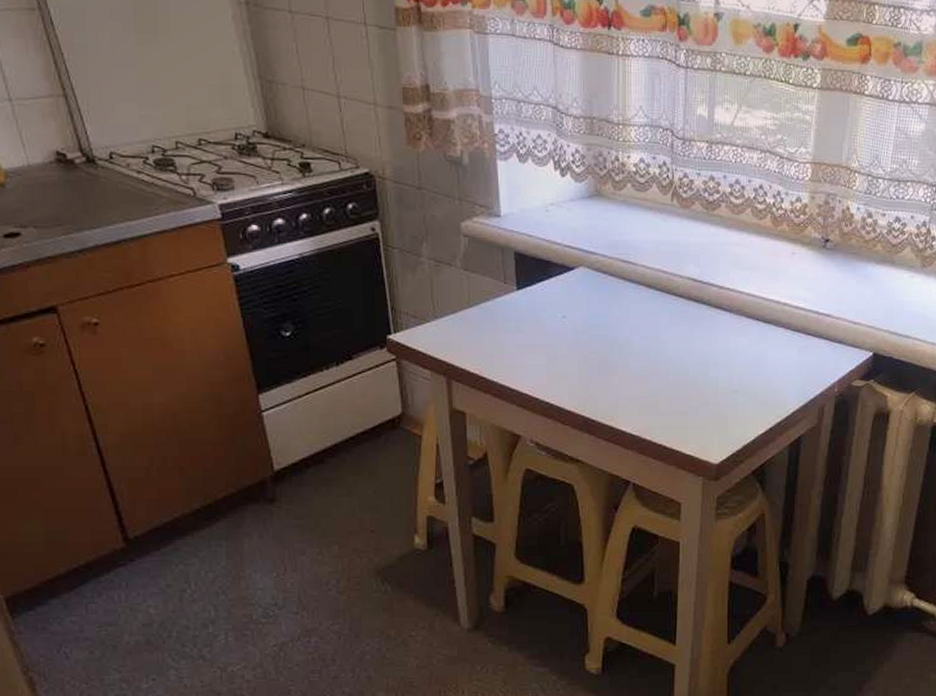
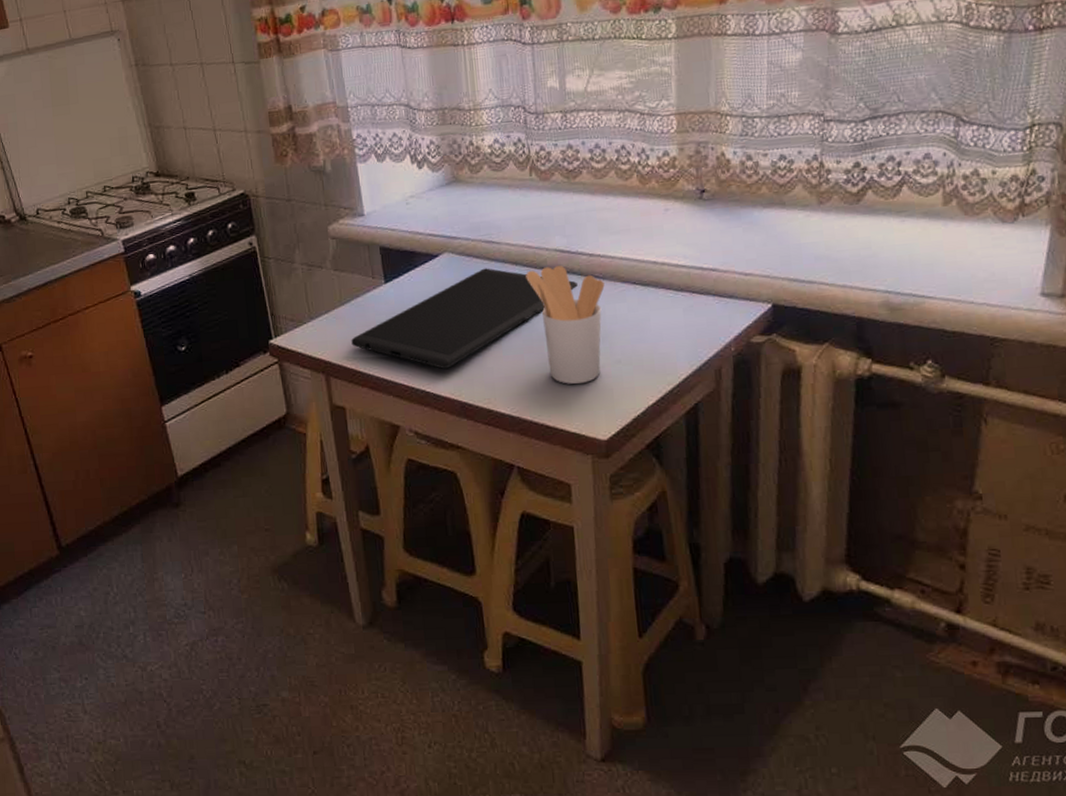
cutting board: none [477,287,706,384] -> present [351,268,578,370]
utensil holder: none [658,294,731,409] -> present [526,266,605,384]

